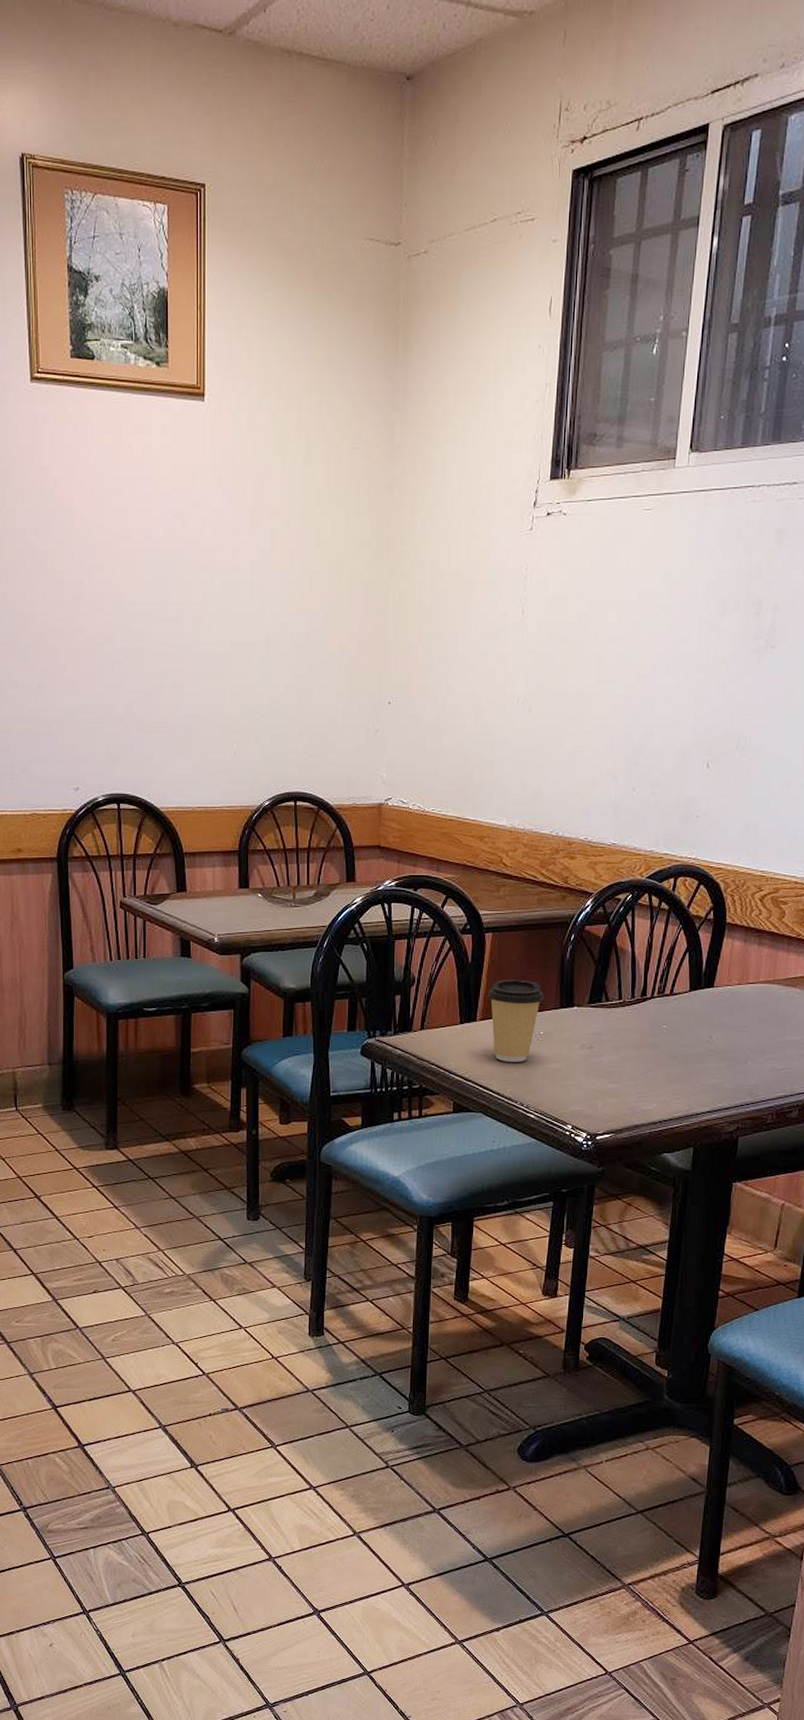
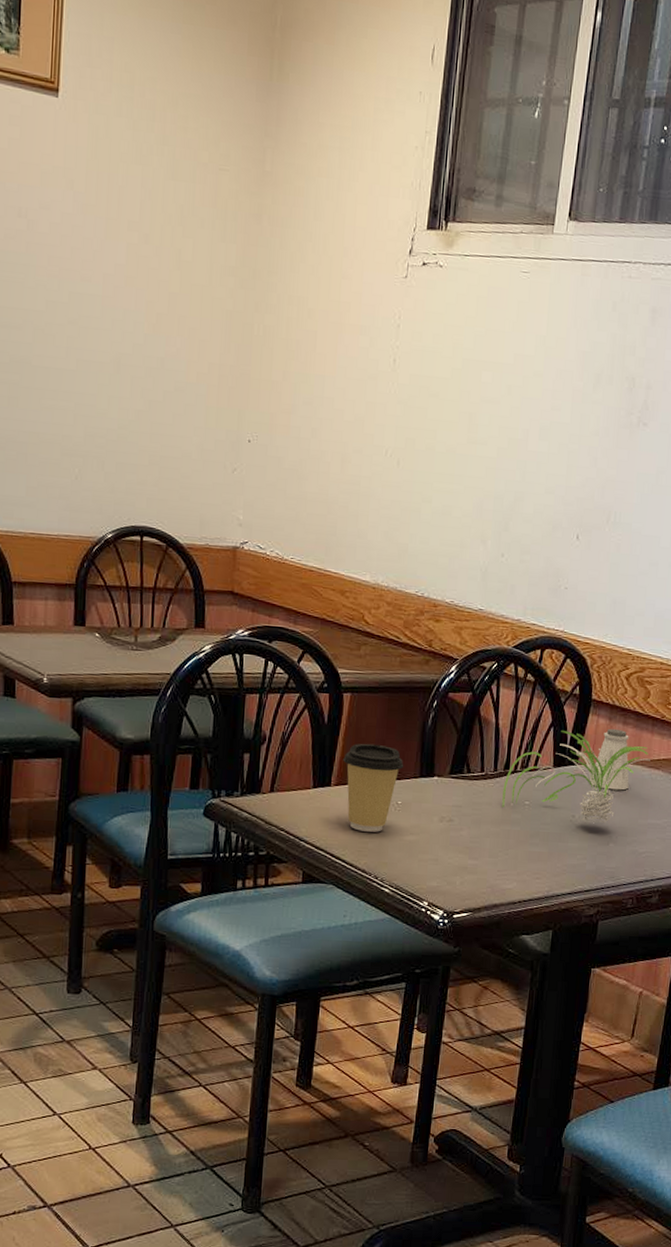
plant: none [640,955,787,1042] -> present [502,731,650,823]
saltshaker: none [725,950,766,1010] -> present [589,728,629,790]

